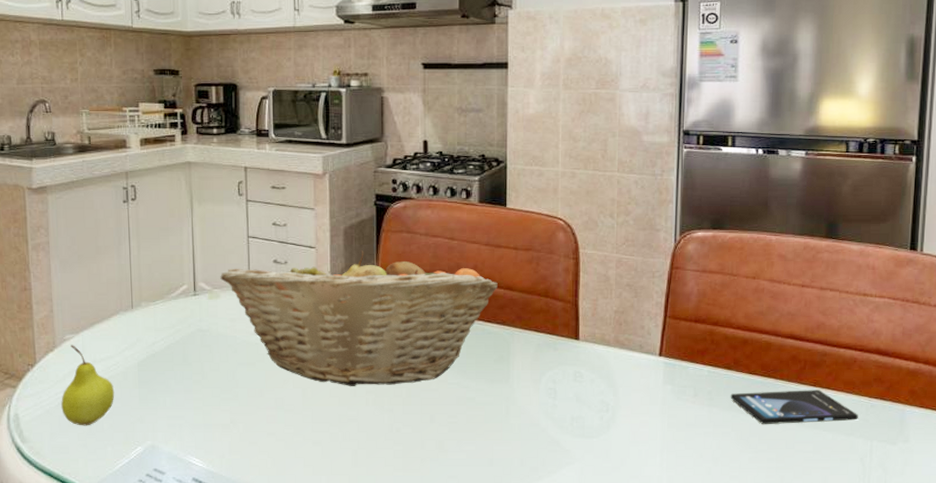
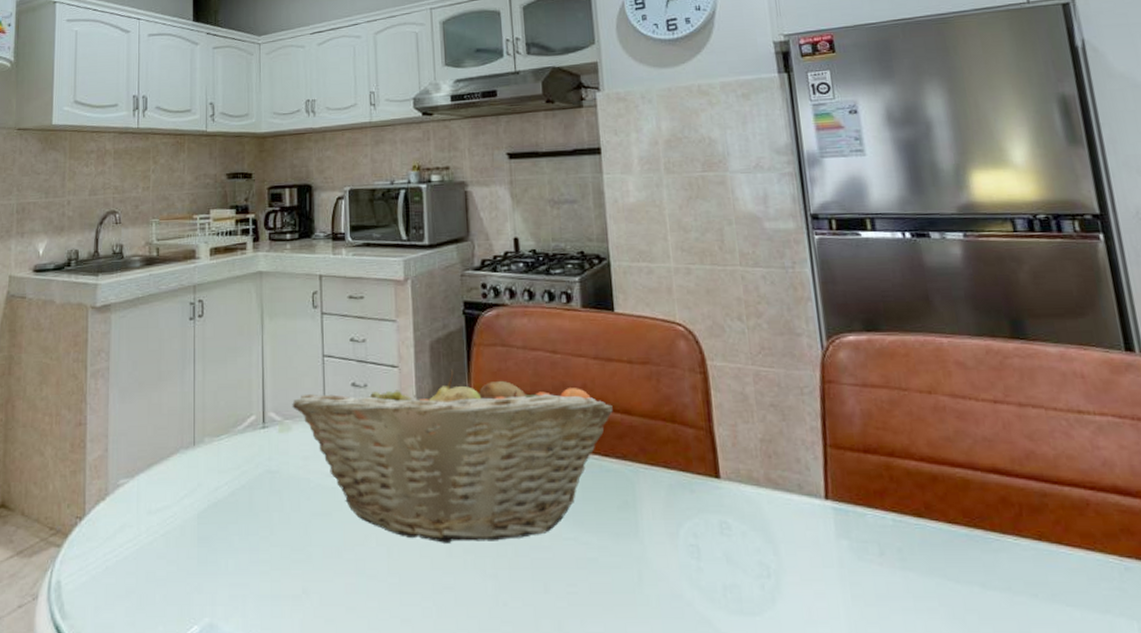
fruit: present [61,345,115,426] -> none [109,492,170,597]
smartphone: present [730,390,858,425] -> none [928,545,1111,597]

